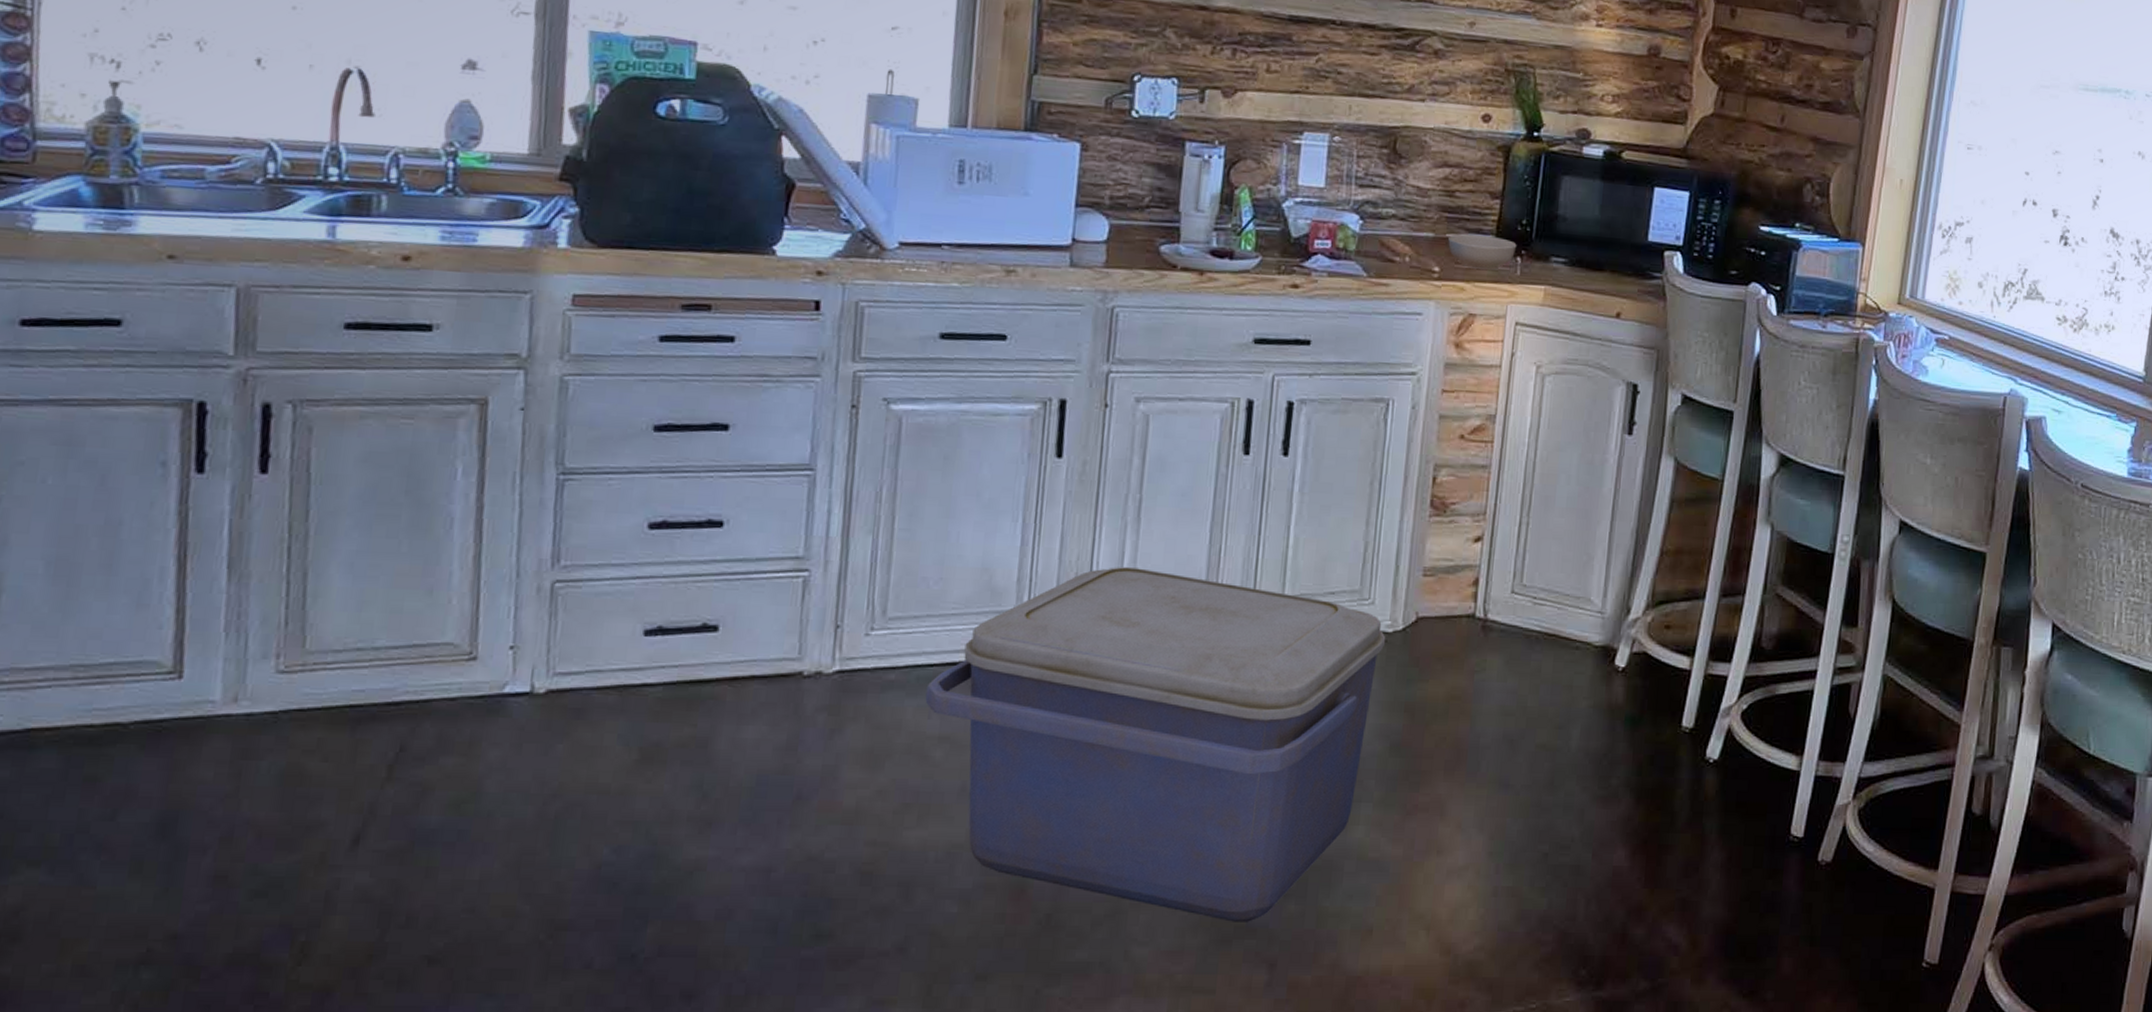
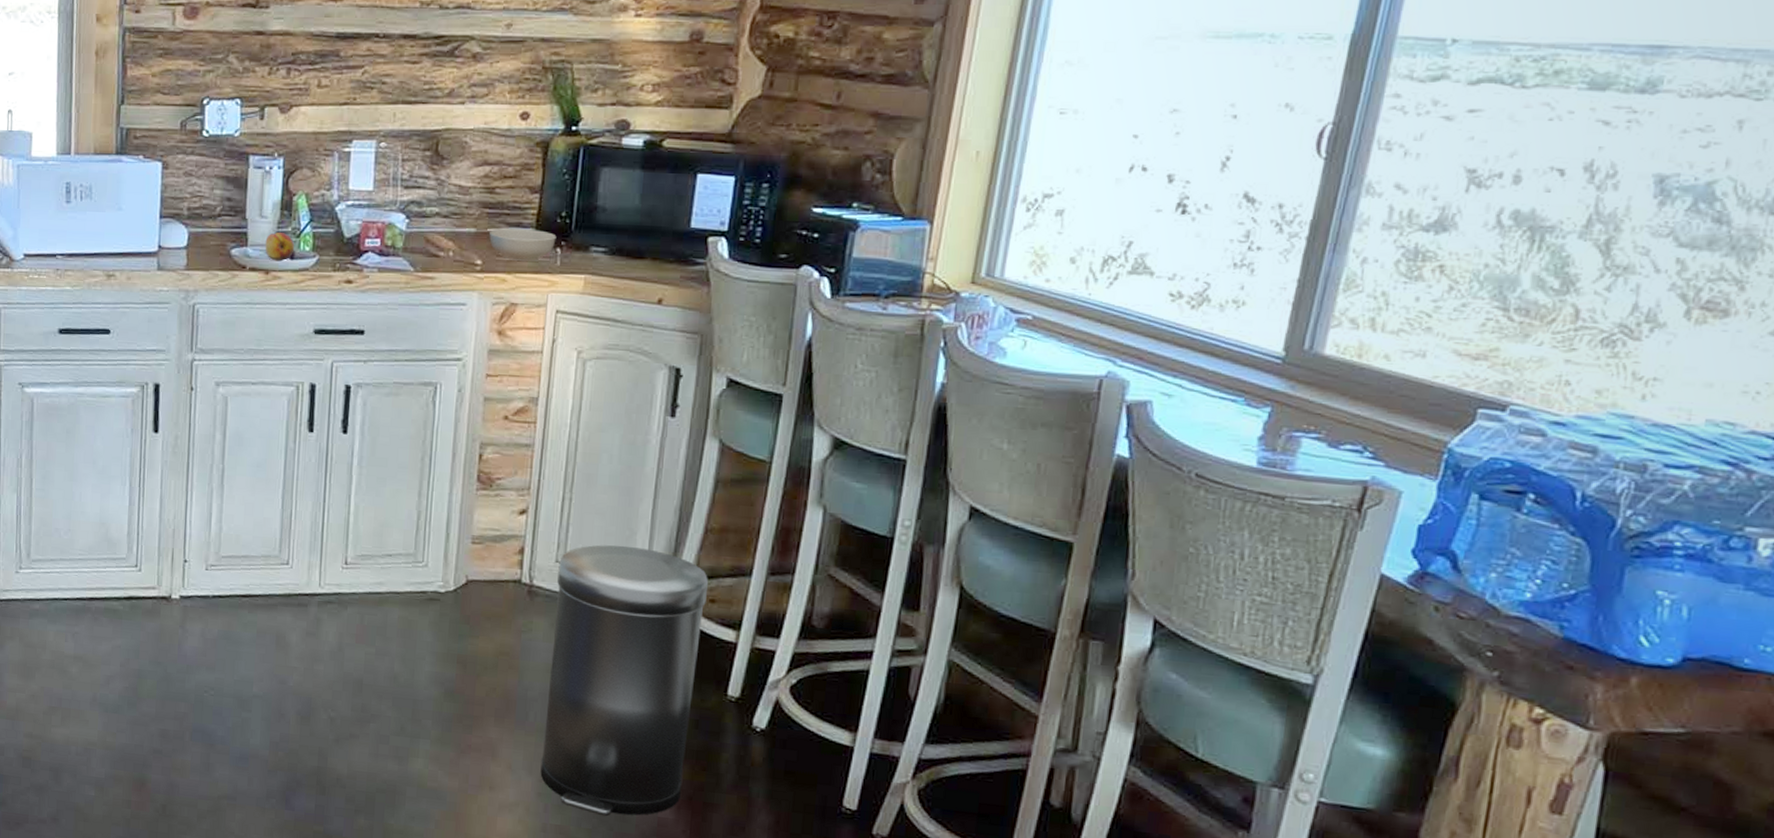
cooler: present [925,566,1386,922] -> none [62,525,439,830]
fruit: none [1200,229,1235,262] -> present [265,232,295,262]
pedal bin: none [1492,571,1664,872] -> present [540,545,709,817]

